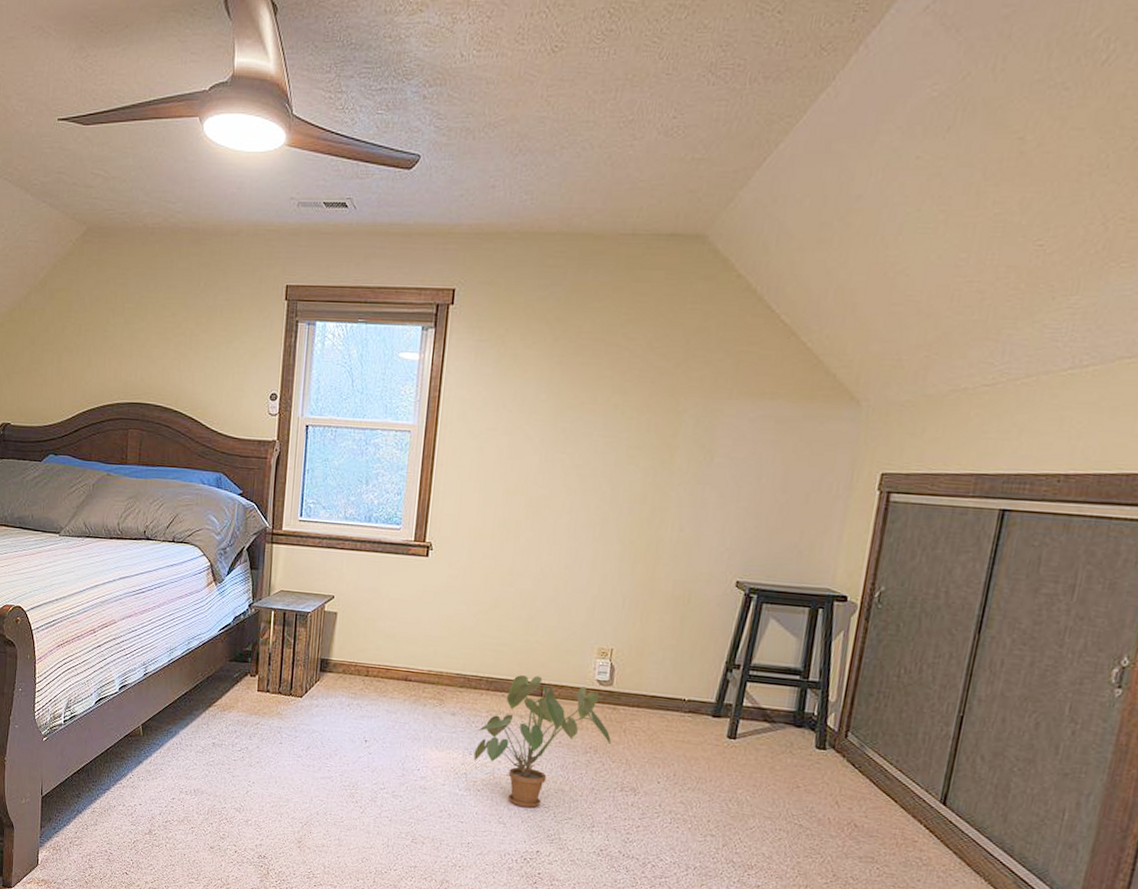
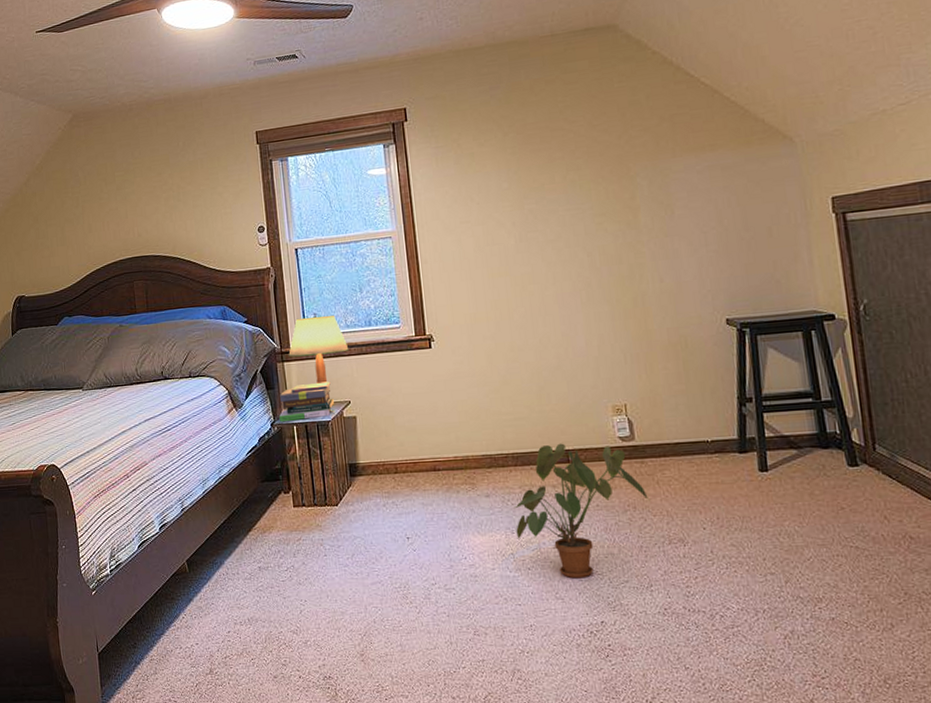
books: none [258,570,319,608] -> present [279,381,335,423]
table lamp: none [279,497,343,591] -> present [288,312,349,399]

